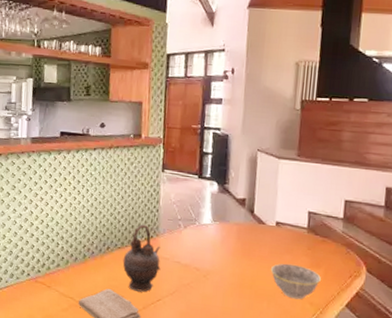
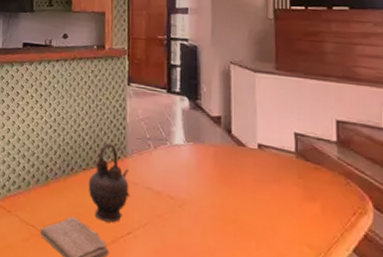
bowl: present [270,263,321,300] -> none [256,194,318,241]

